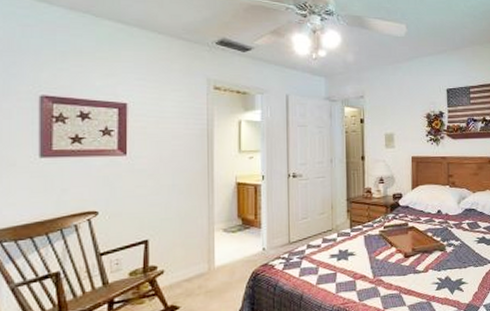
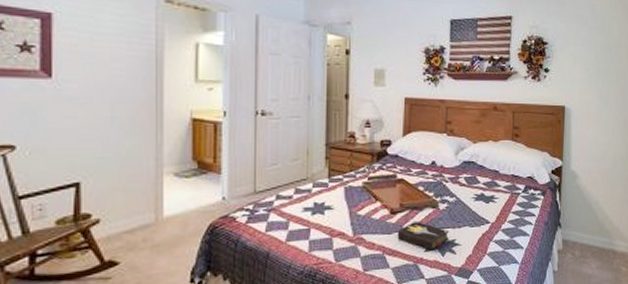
hardback book: none [411,262,456,289] -> present [397,220,449,250]

